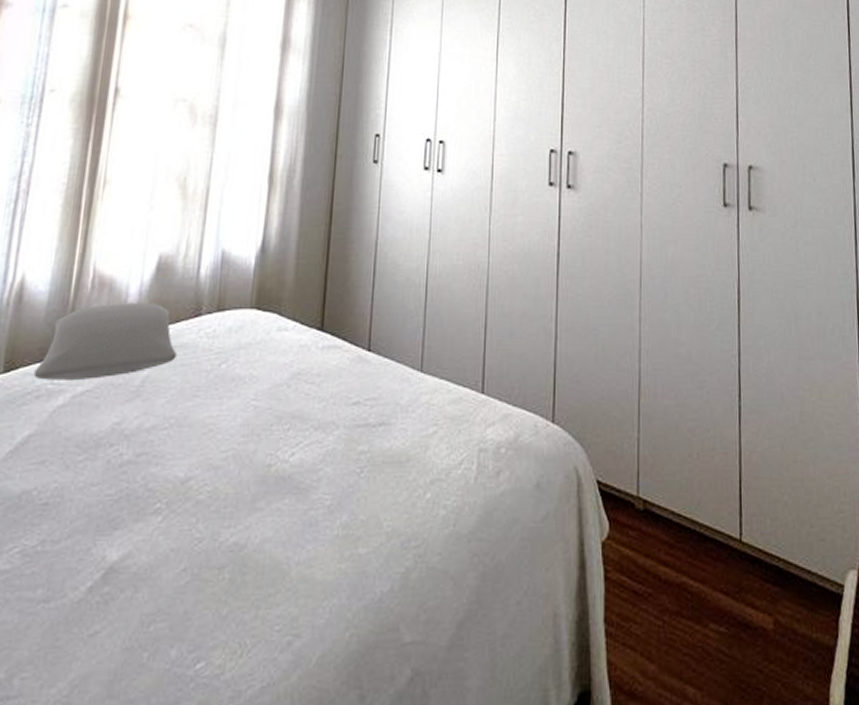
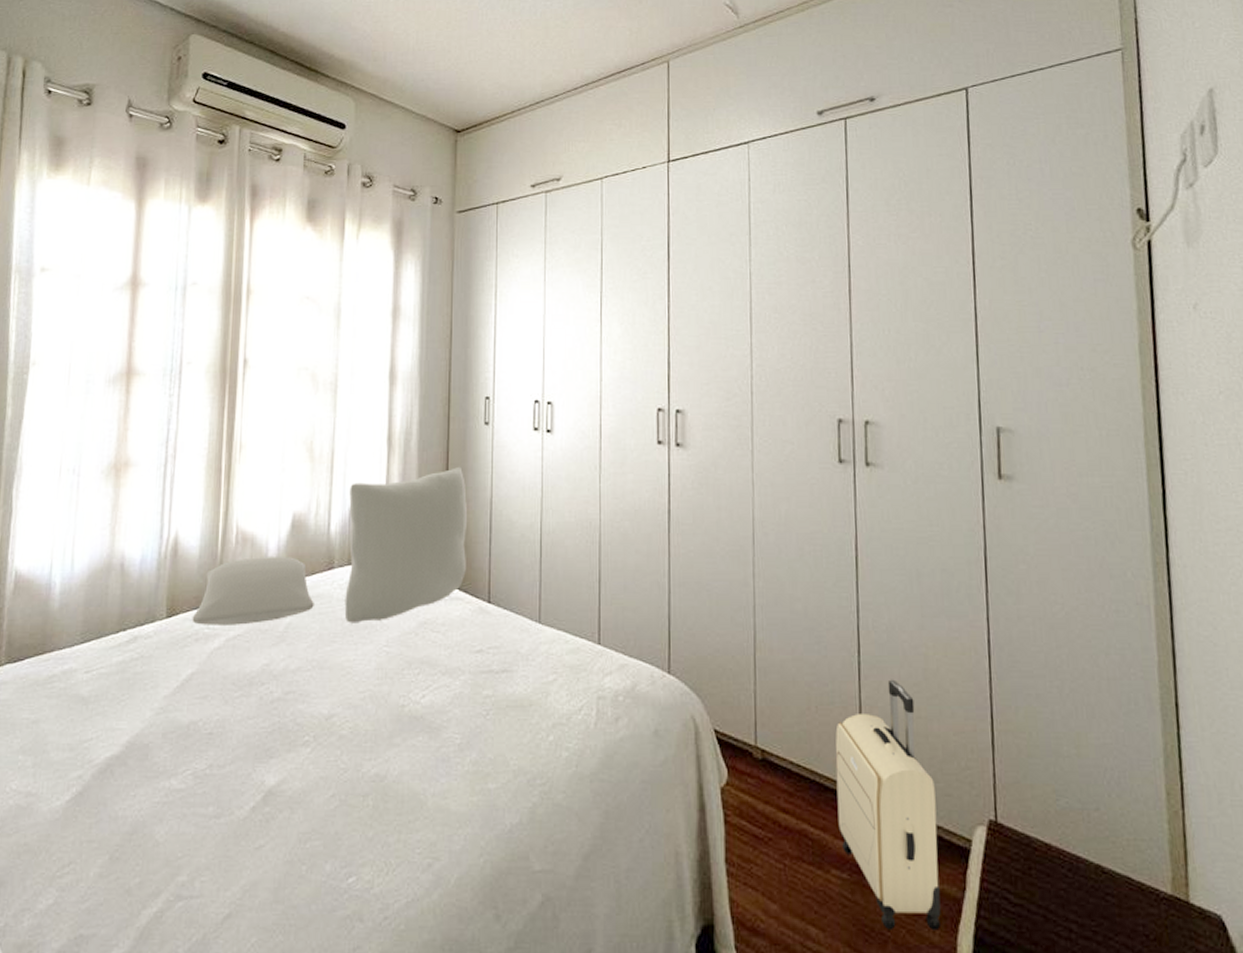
pillow: none [210,206,351,376] -> present [344,466,468,623]
suitcase: none [715,423,815,684] -> present [835,679,941,931]

